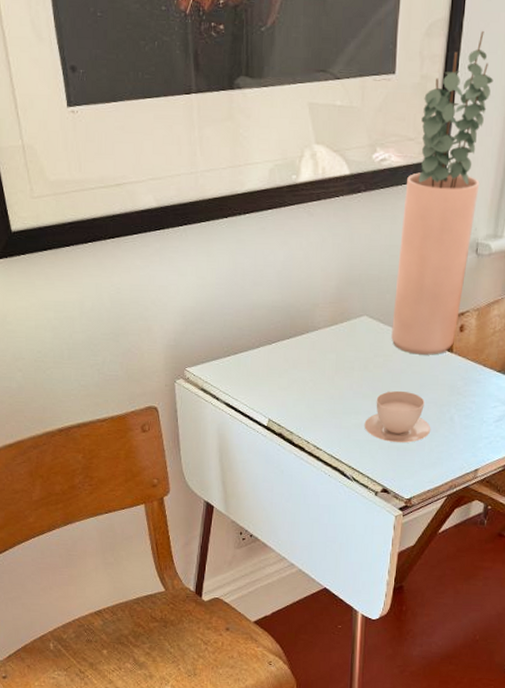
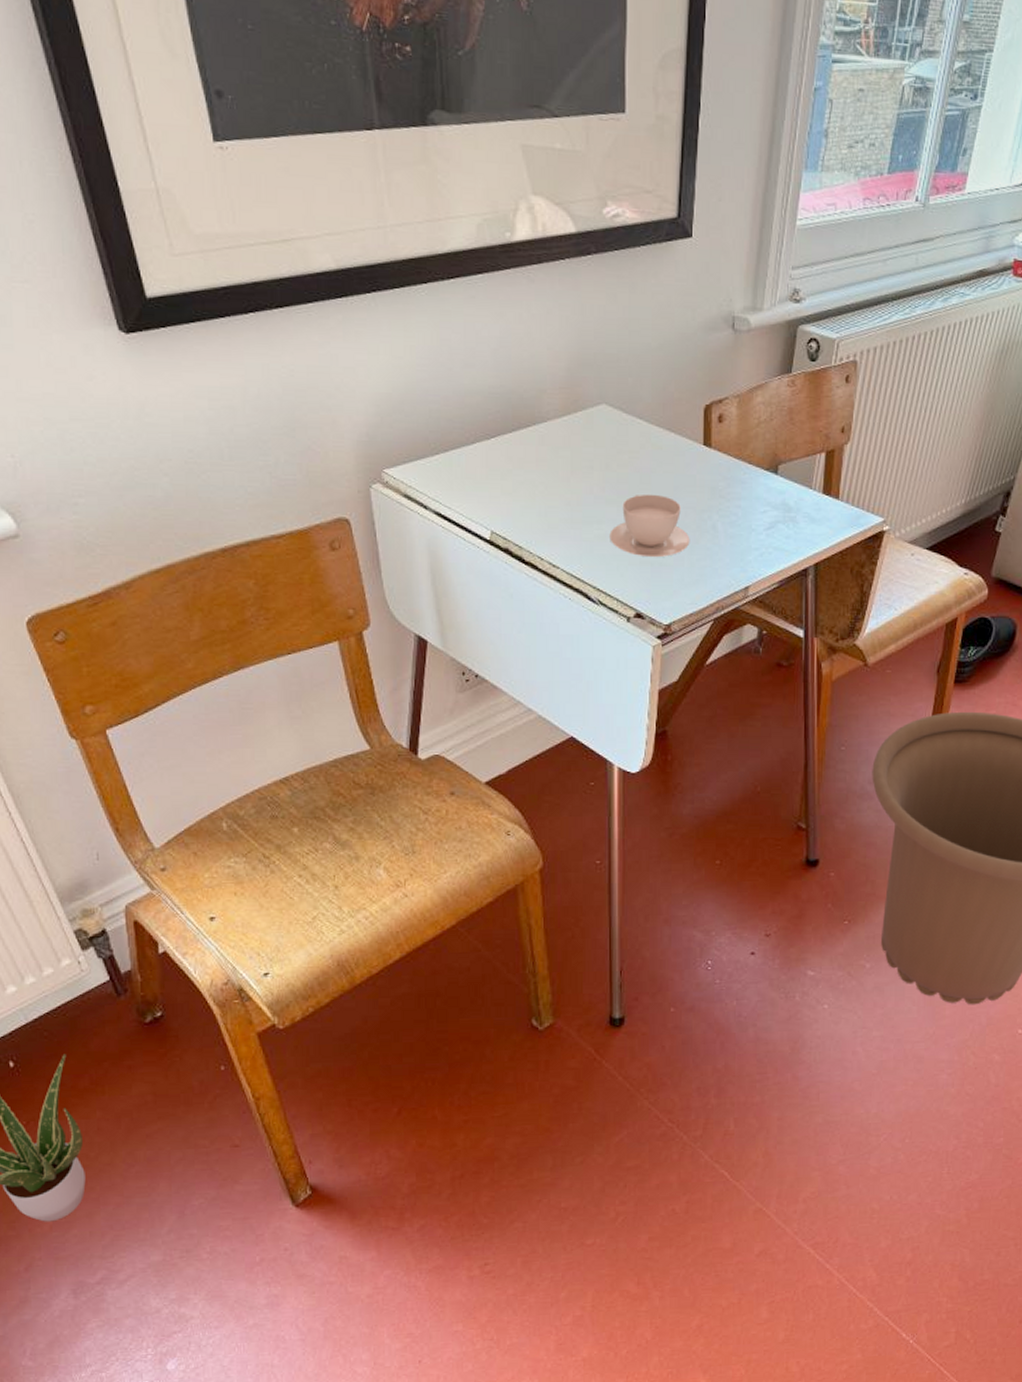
vase: present [391,30,494,355] -> none [637,64,742,451]

